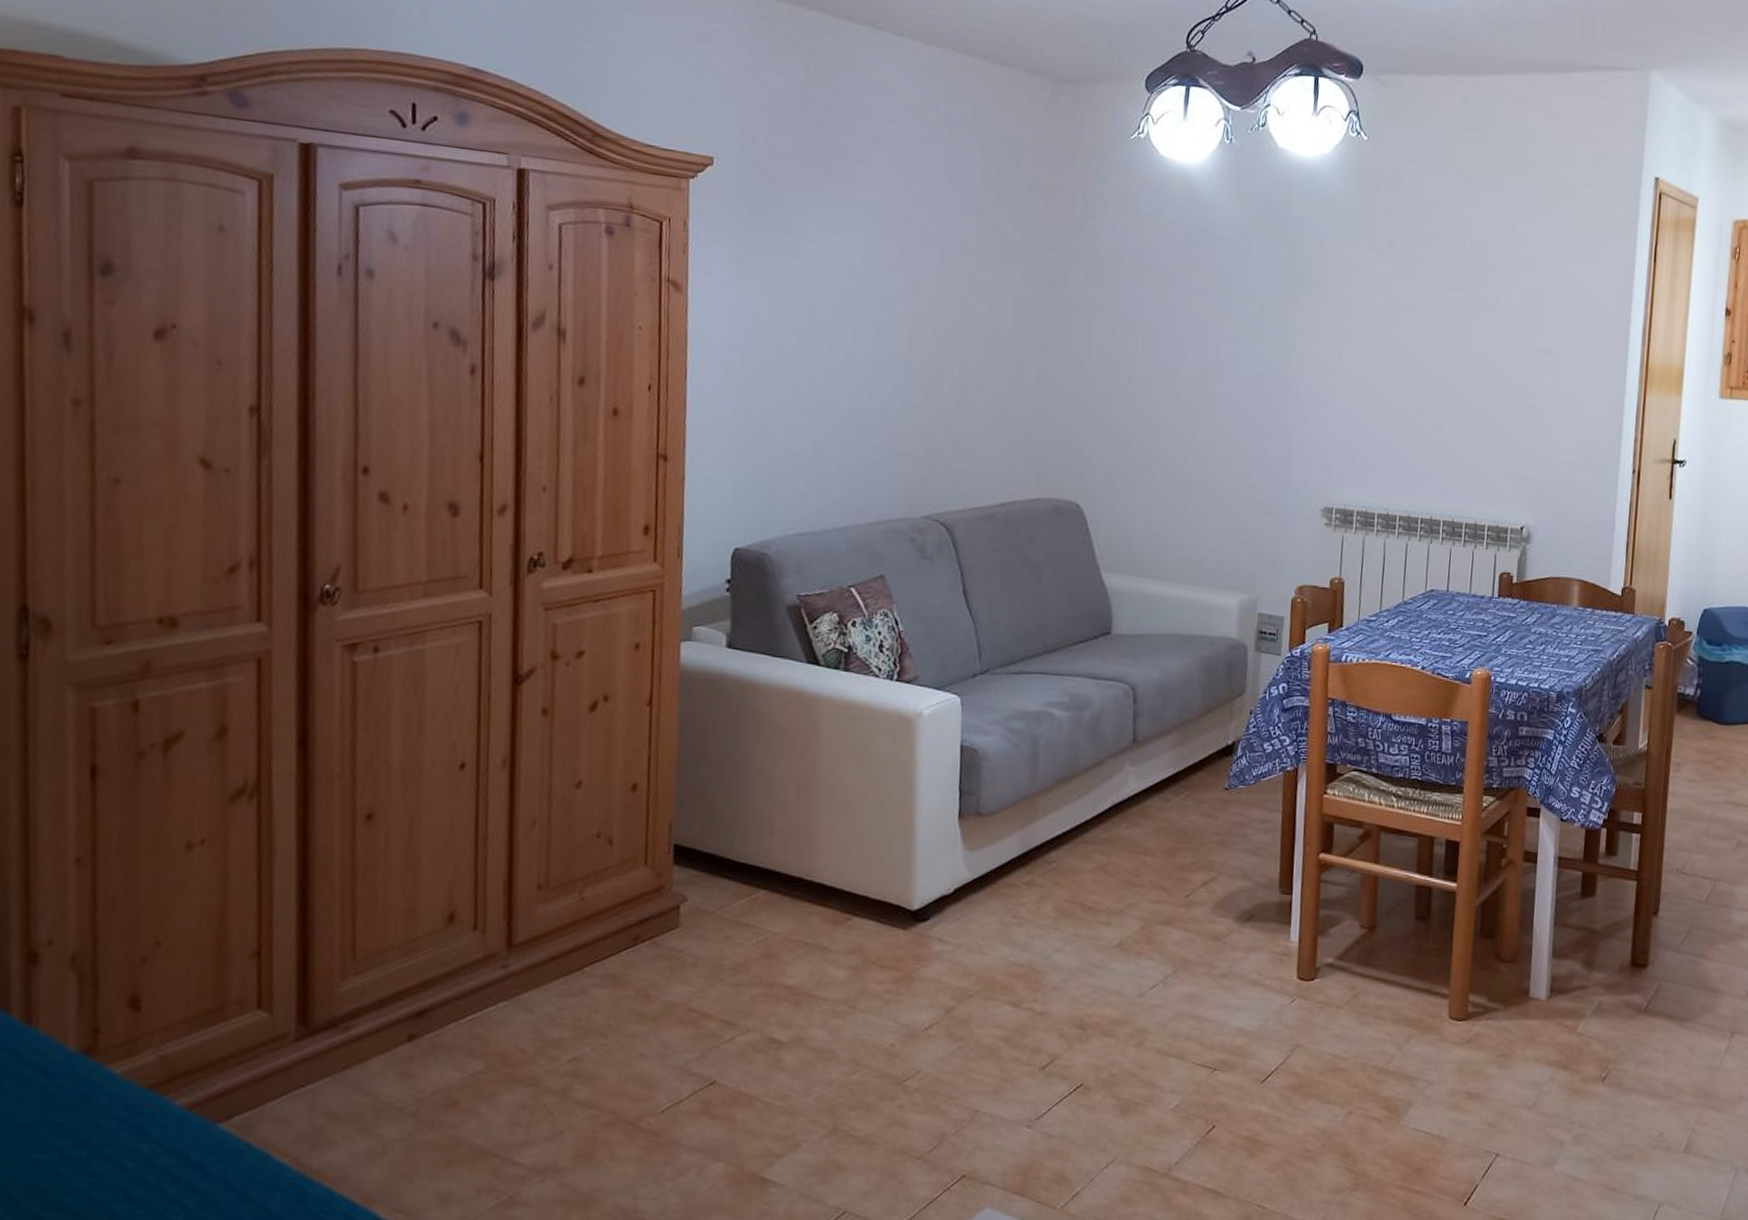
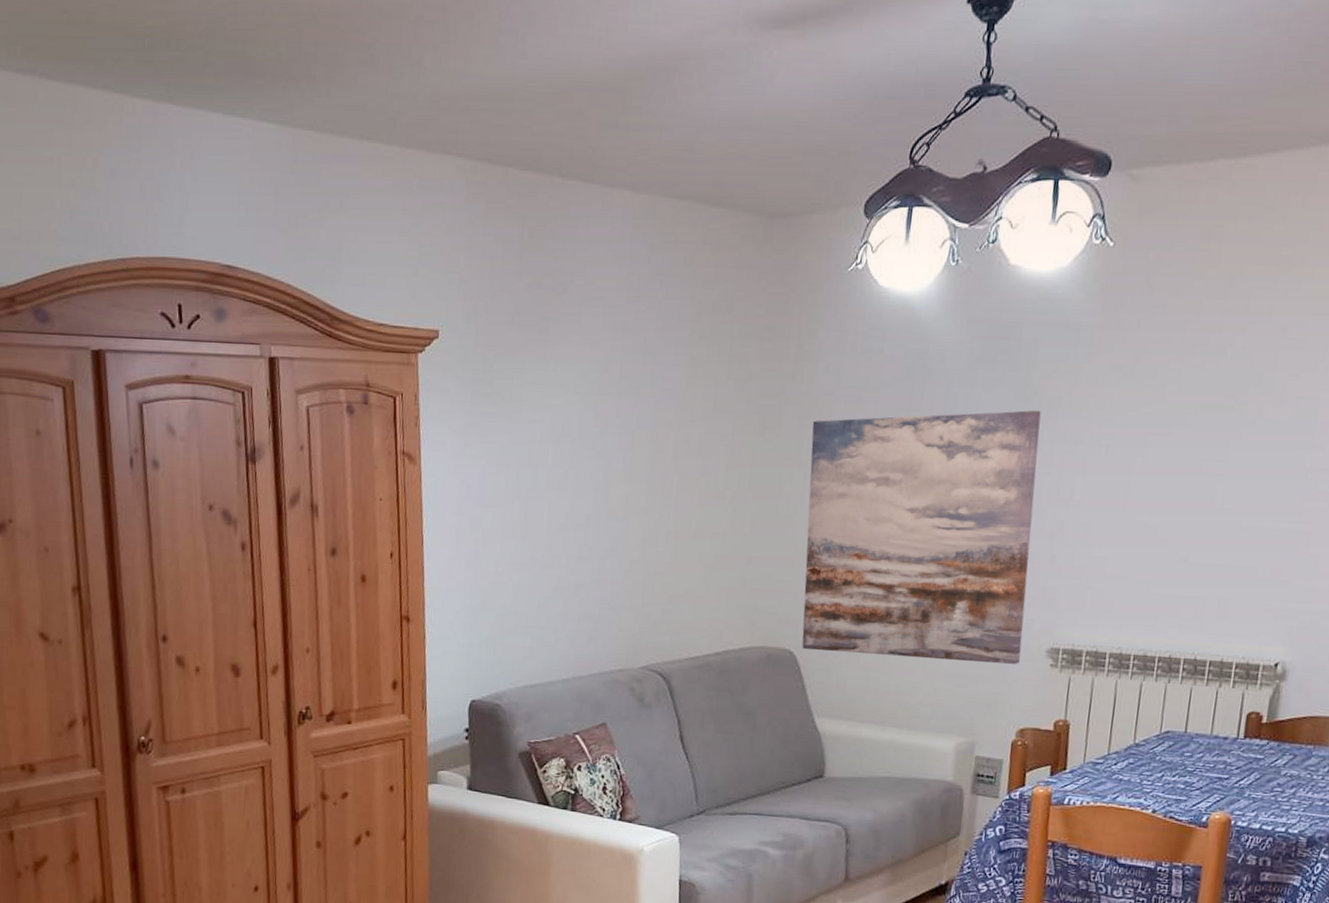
wall art: none [1088,277,1310,523] -> present [802,410,1041,665]

